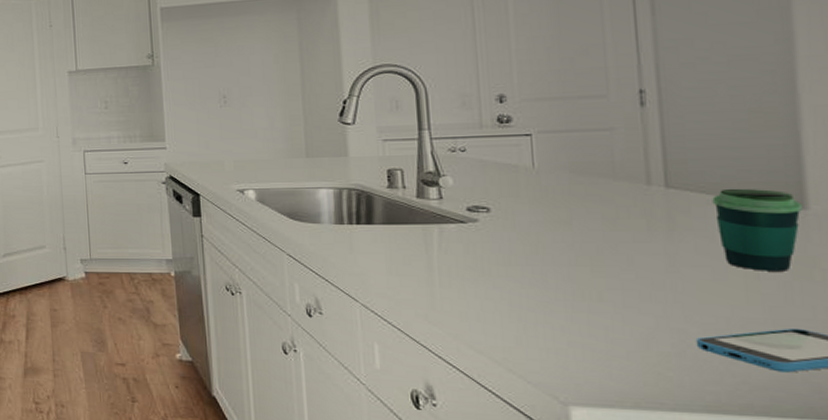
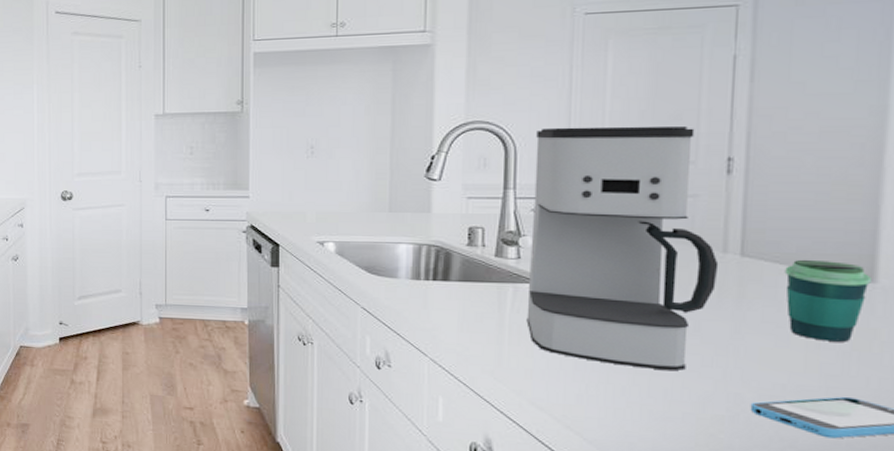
coffee maker: none [445,61,645,307] -> present [526,126,719,371]

